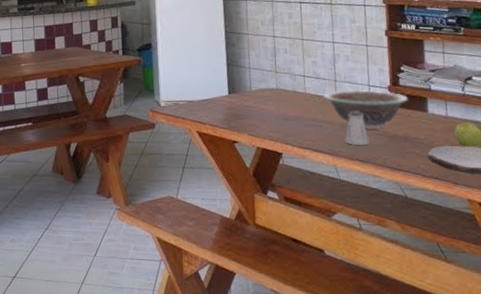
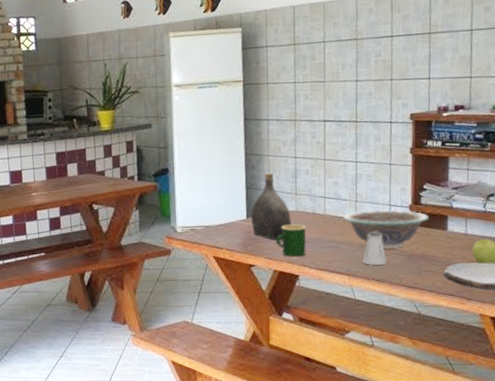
water jug: none [232,50,273,116] -> present [251,172,291,240]
mug: none [258,102,289,134] -> present [275,224,307,257]

